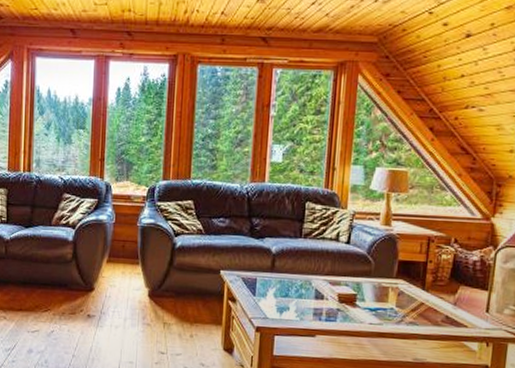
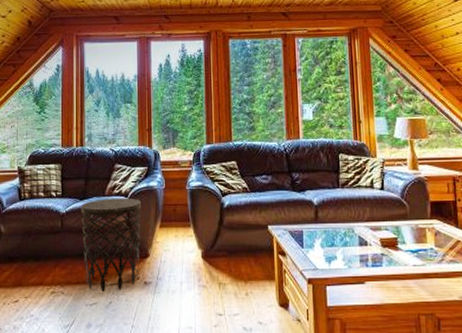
side table: none [26,228,88,321] -> present [81,198,141,293]

